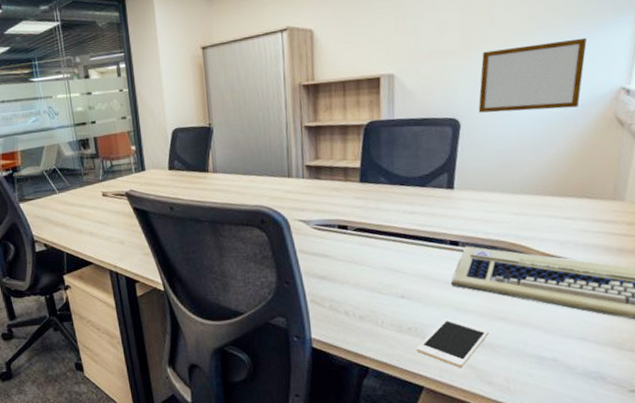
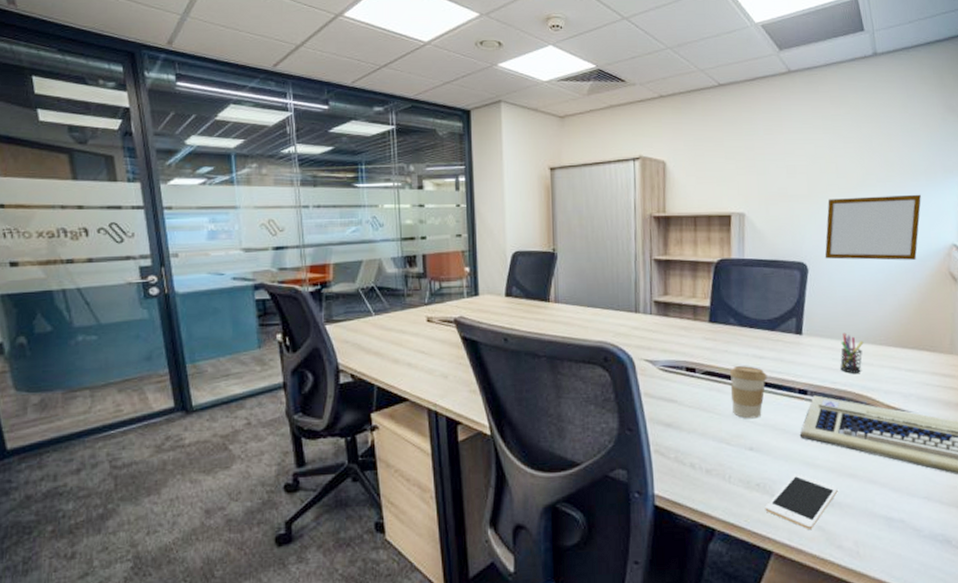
coffee cup: none [380,221,418,270] -> present [729,365,768,419]
pen holder: none [492,185,519,224] -> present [839,332,864,373]

